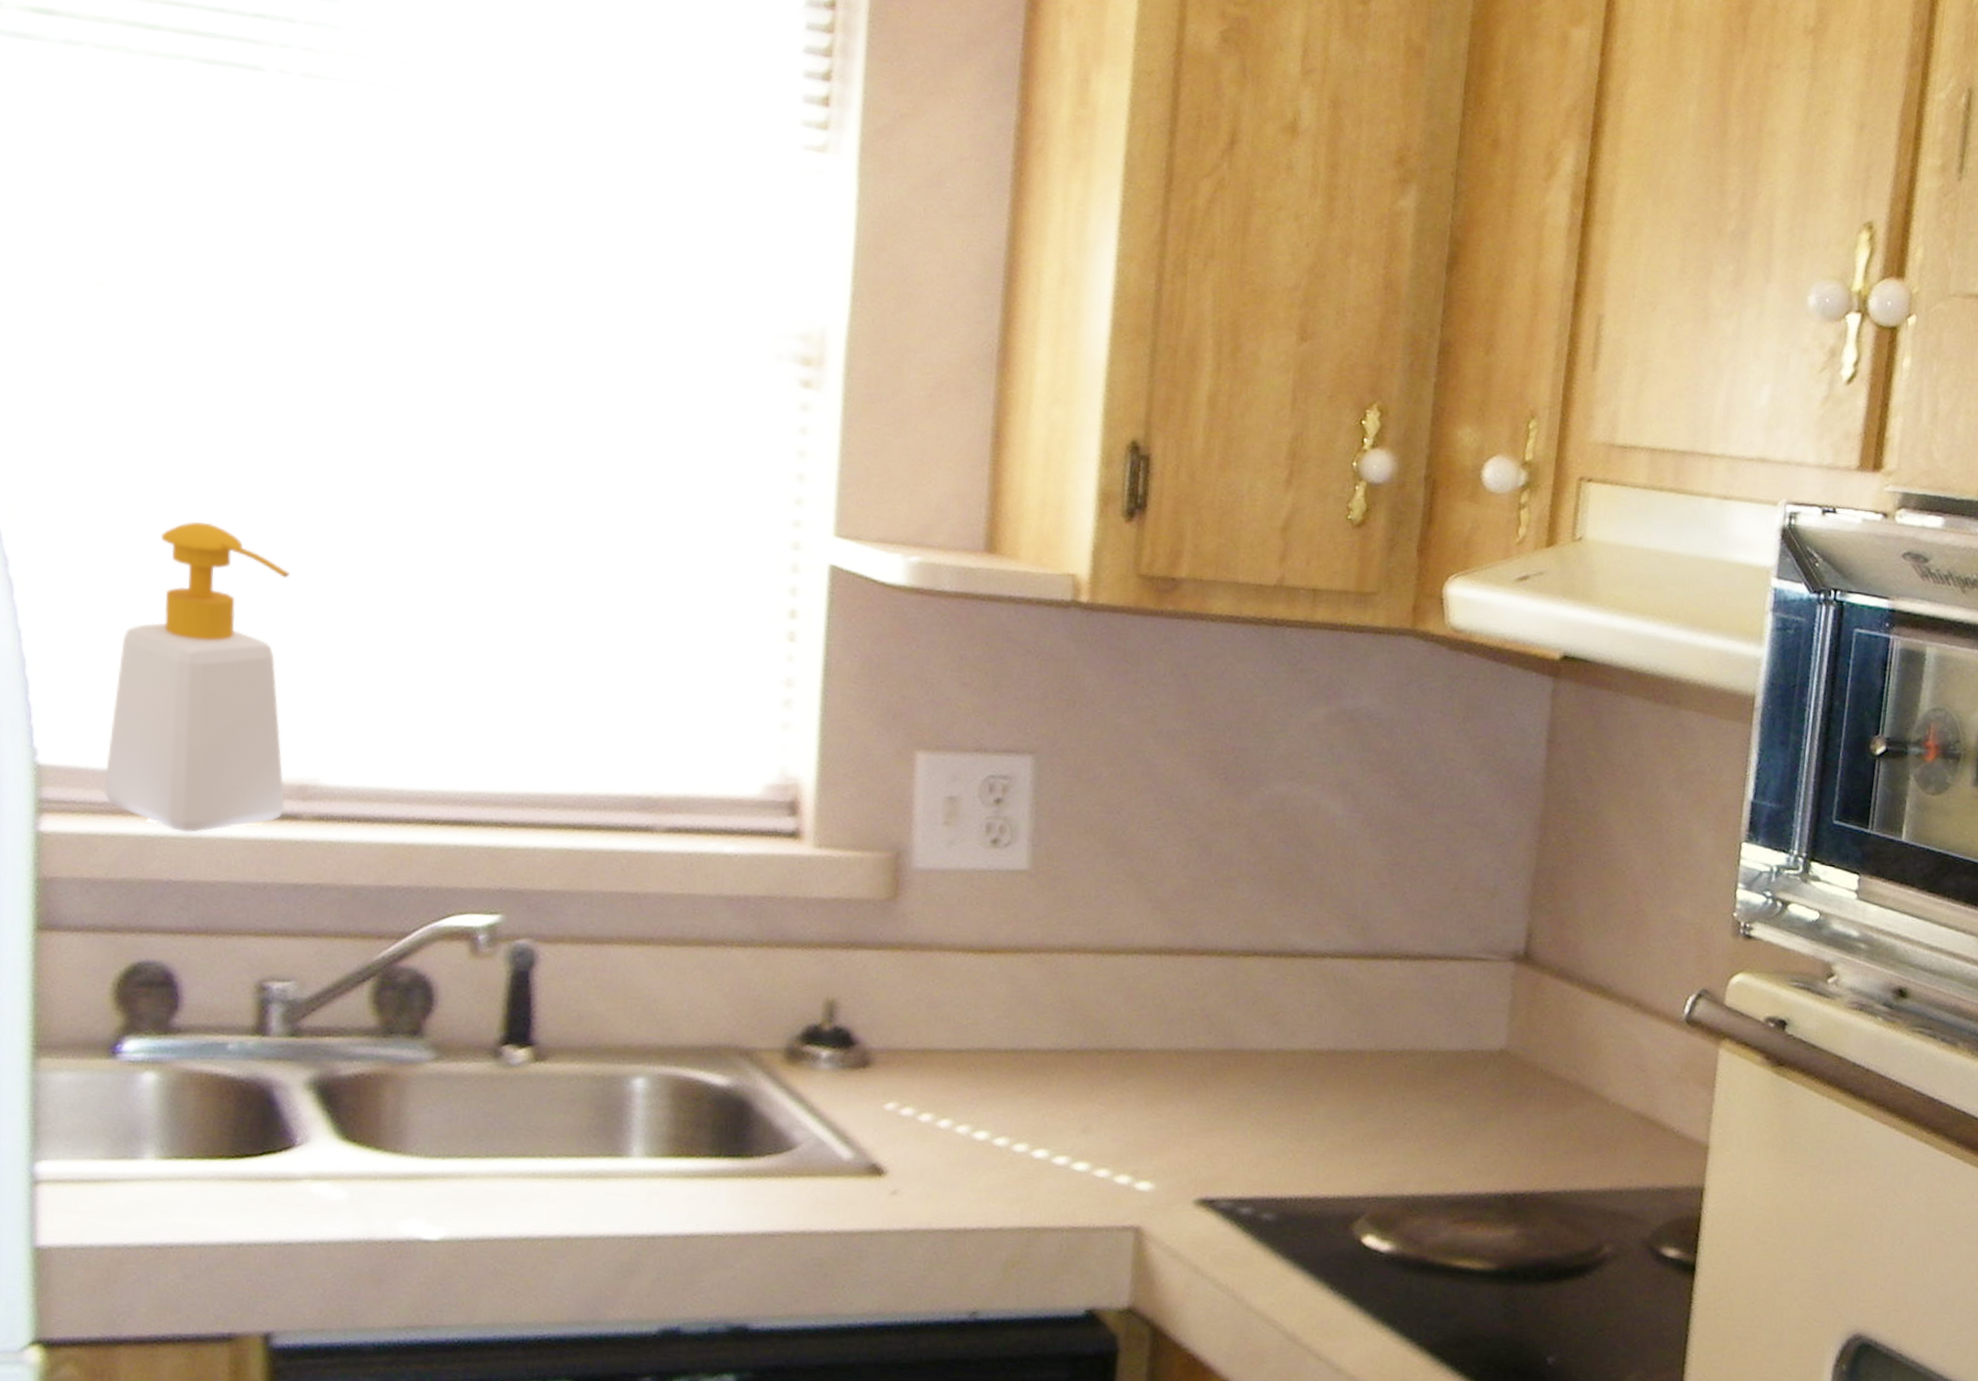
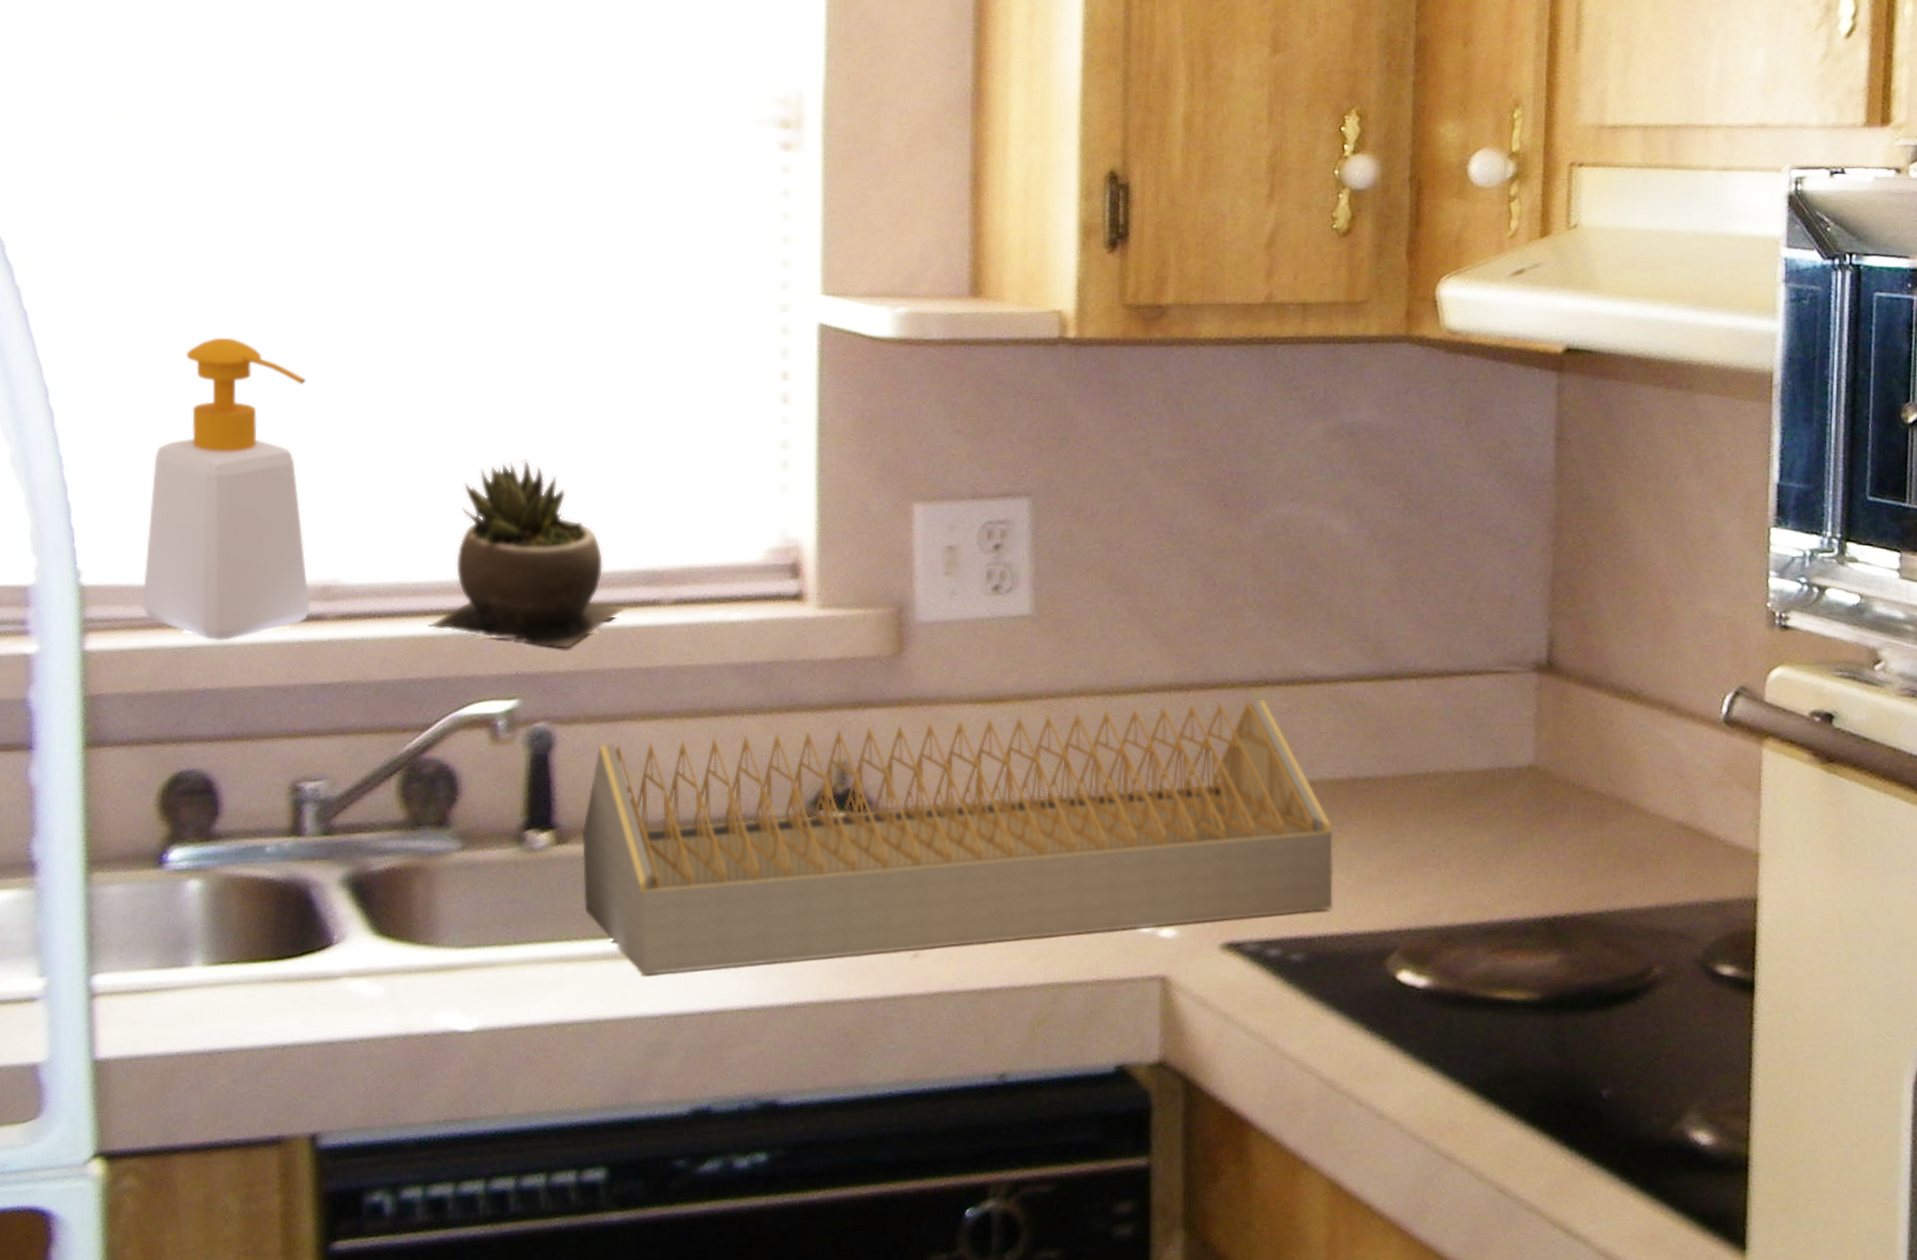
succulent plant: none [410,674,618,868] -> present [428,459,626,649]
dish rack: none [560,965,1311,1196] -> present [581,699,1334,975]

